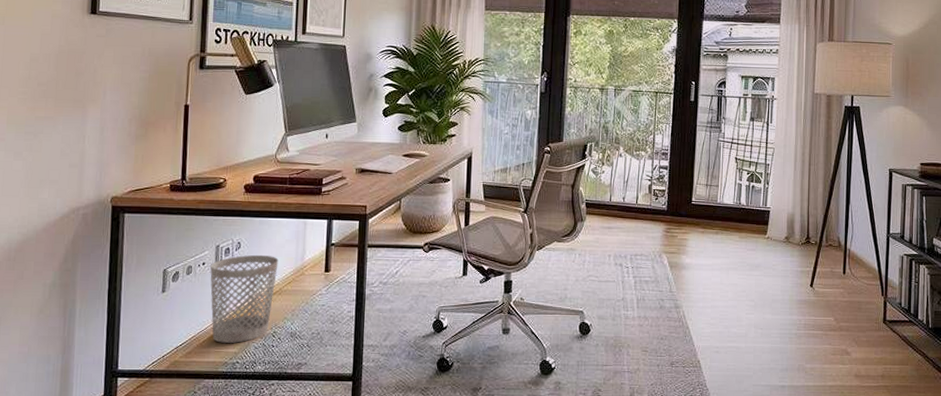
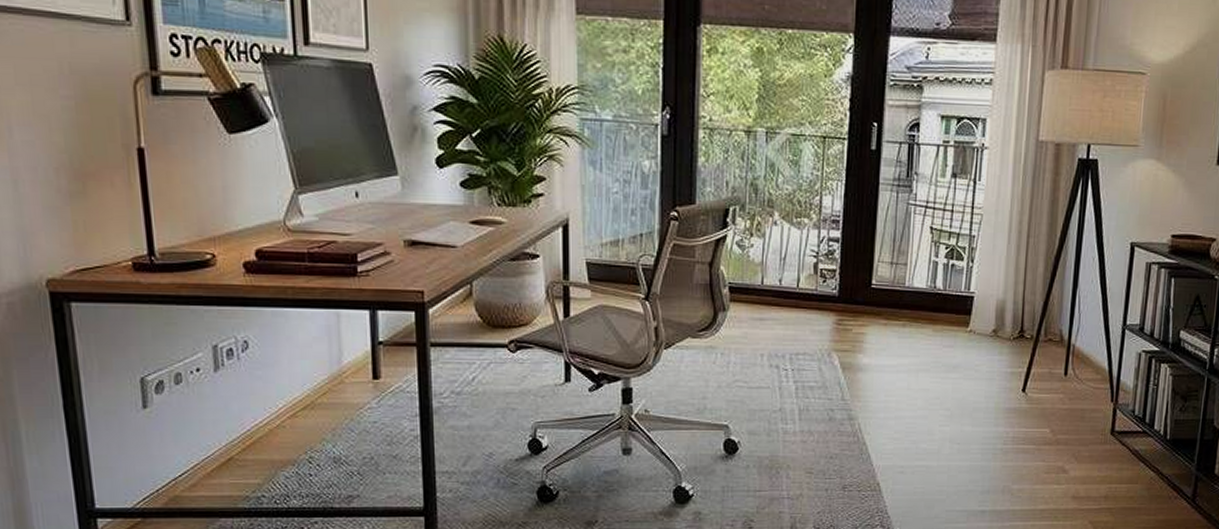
wastebasket: present [210,254,279,343] -> none [208,357,306,472]

